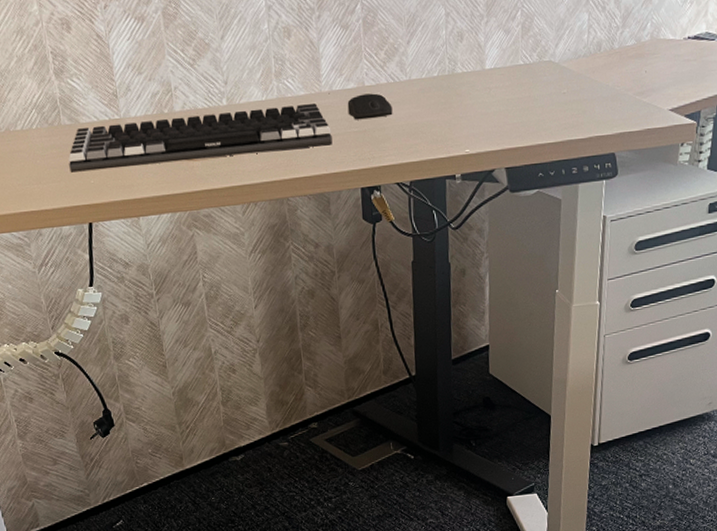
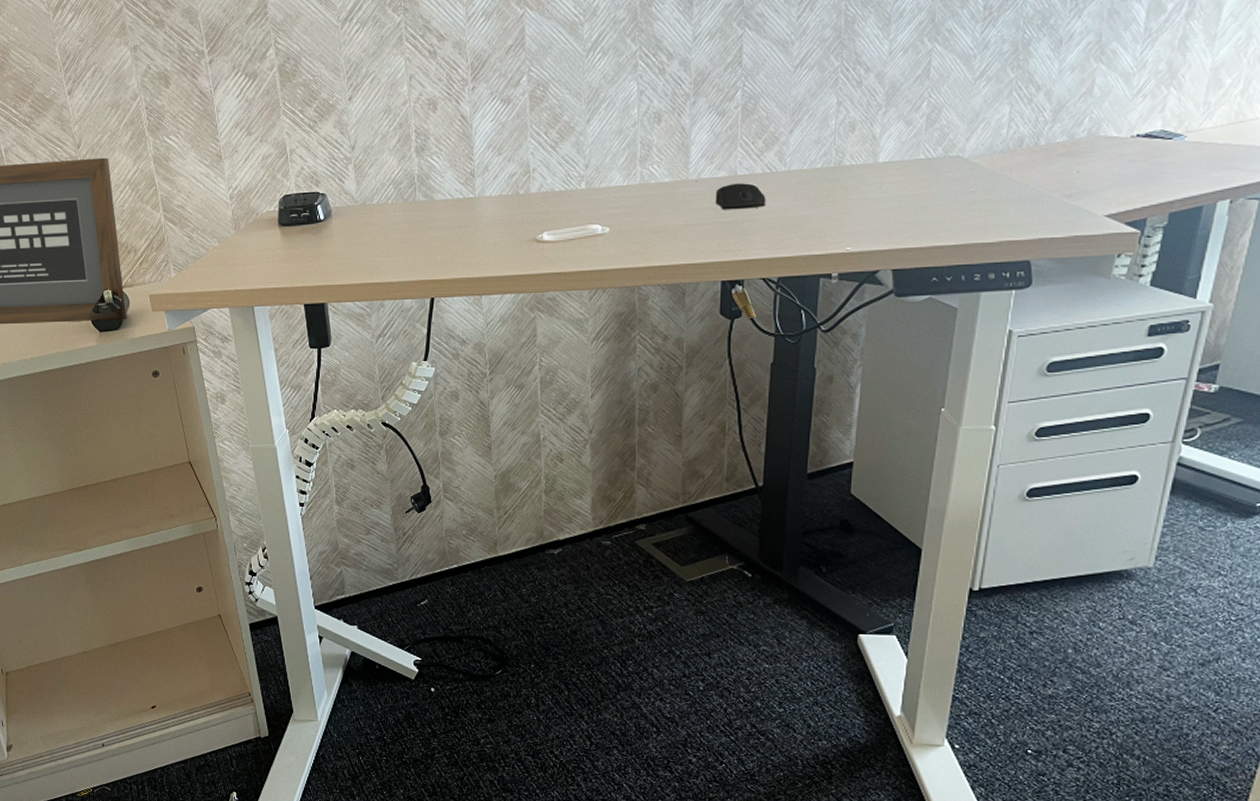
computer keyboard: present [68,104,333,173] -> none [419,191,695,248]

